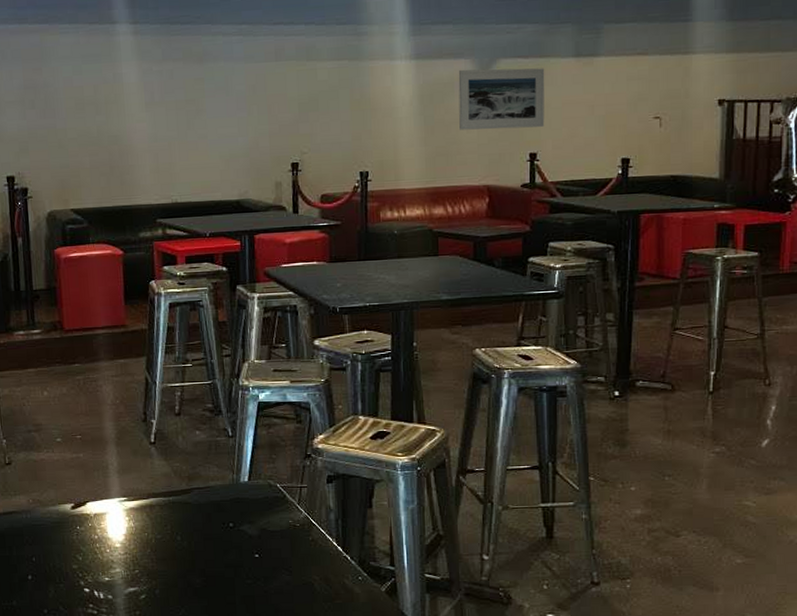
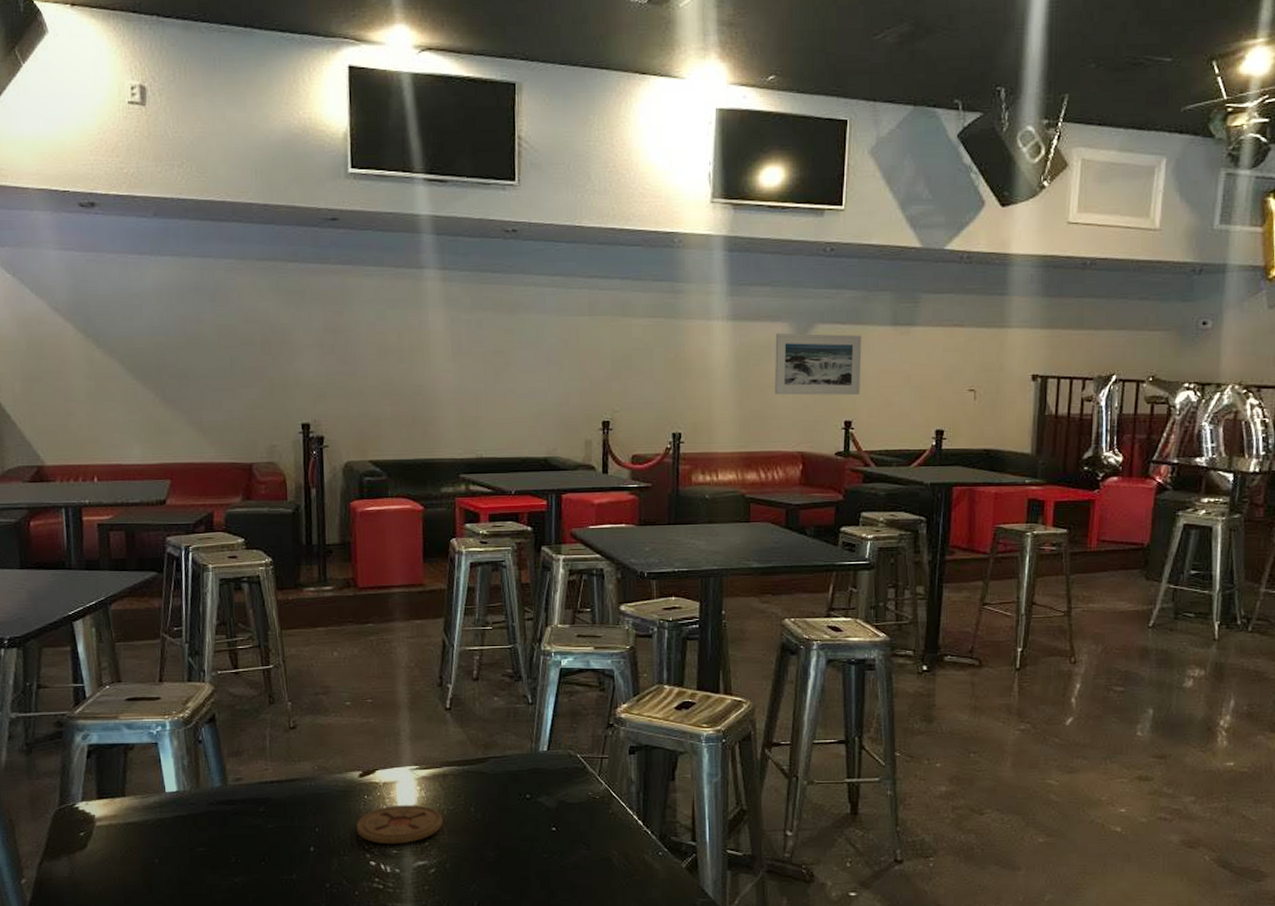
coaster: none [70,534,152,572] -> present [357,804,443,845]

